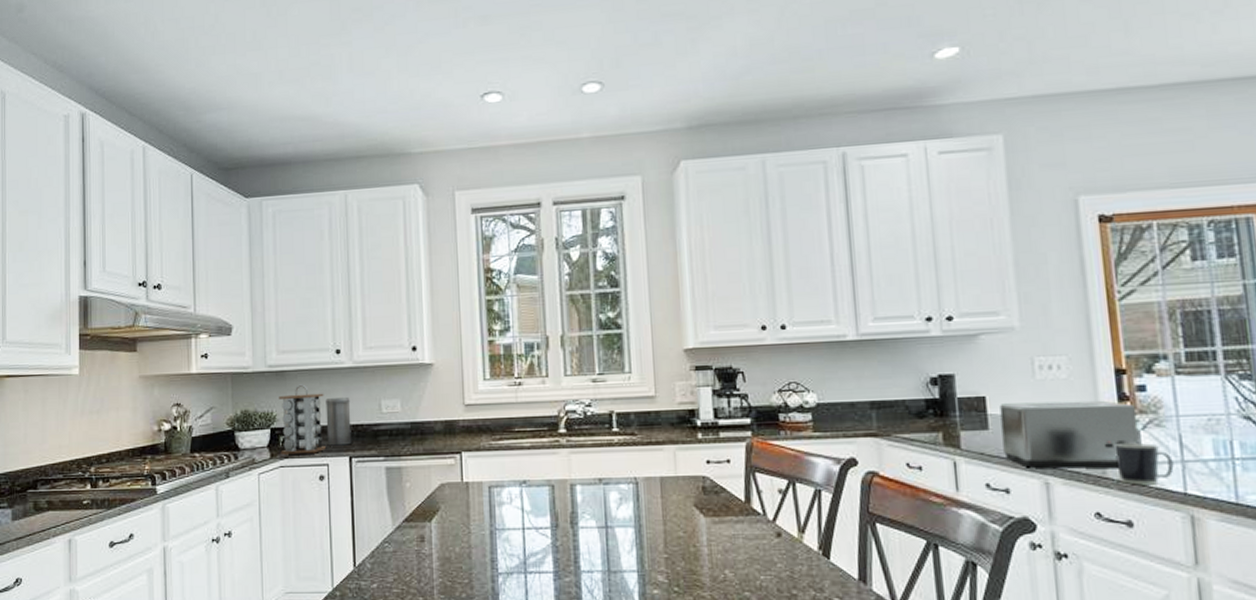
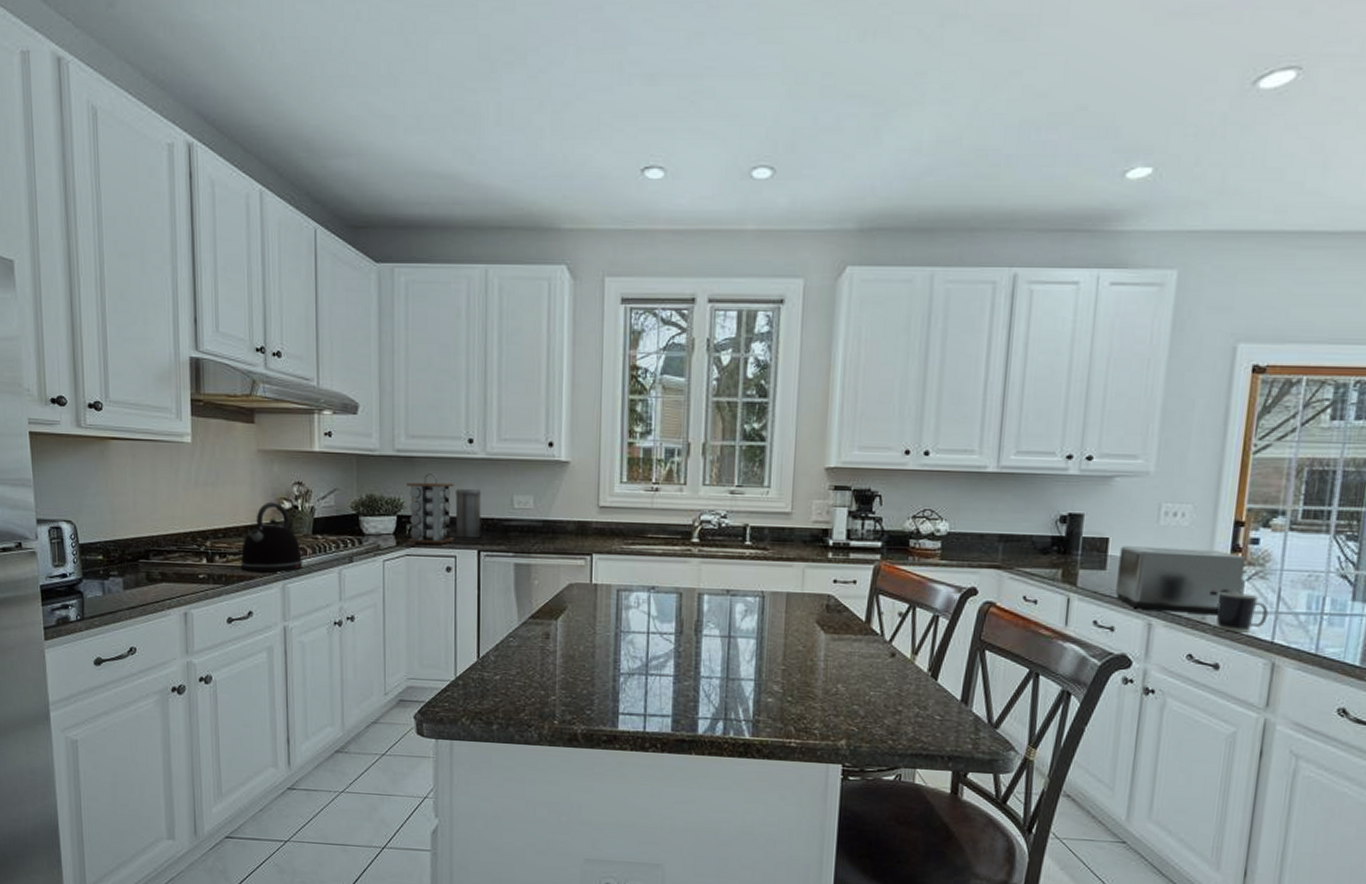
kettle: none [122,424,182,495] -> present [240,501,303,573]

